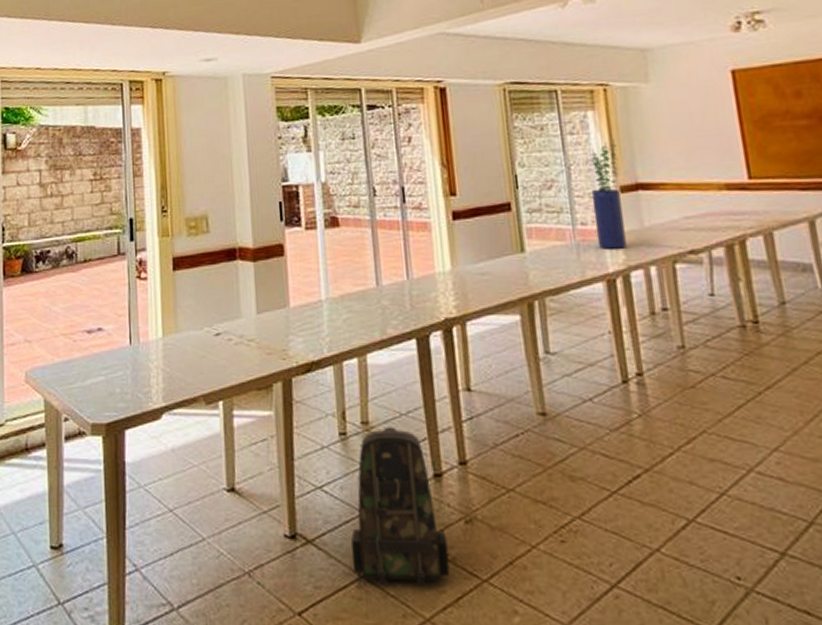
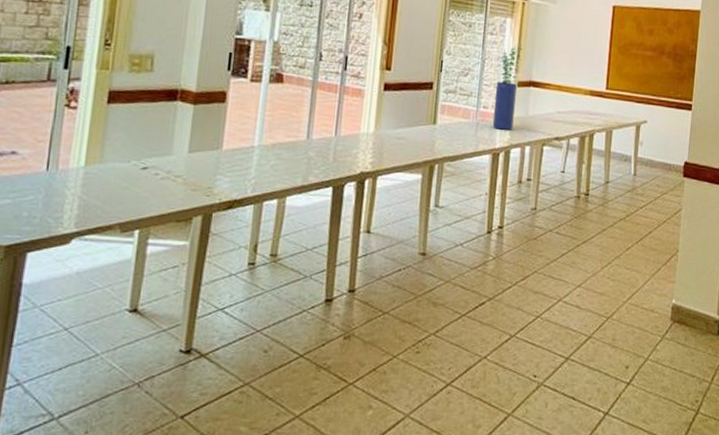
backpack: present [351,427,450,587] -> none [240,259,327,391]

